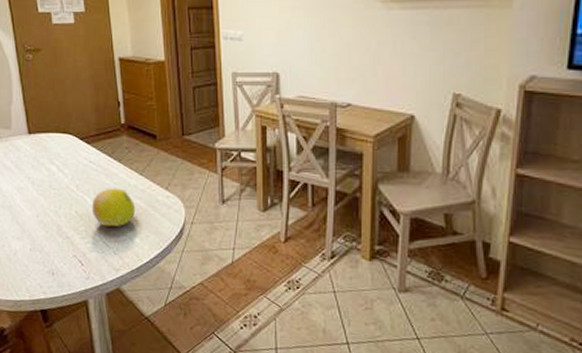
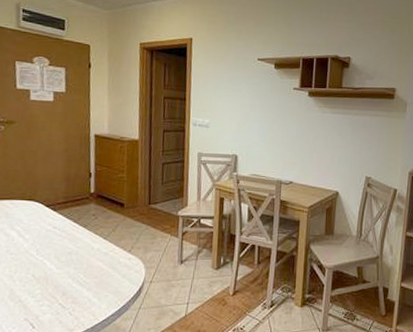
fruit: present [91,188,136,227] -> none [50,252,97,288]

